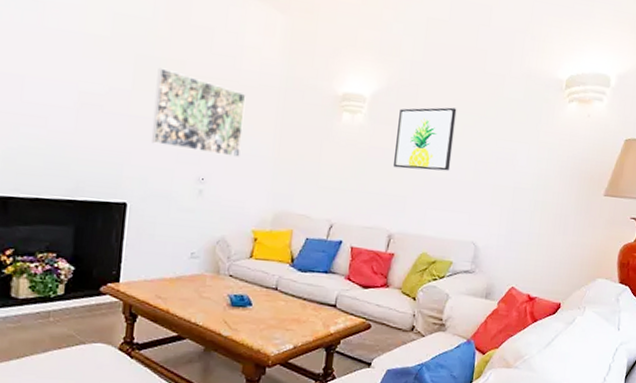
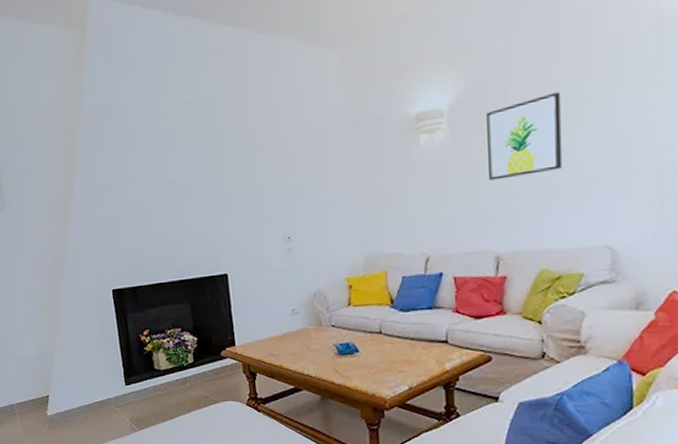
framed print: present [152,67,246,157] -> none [229,140,320,215]

